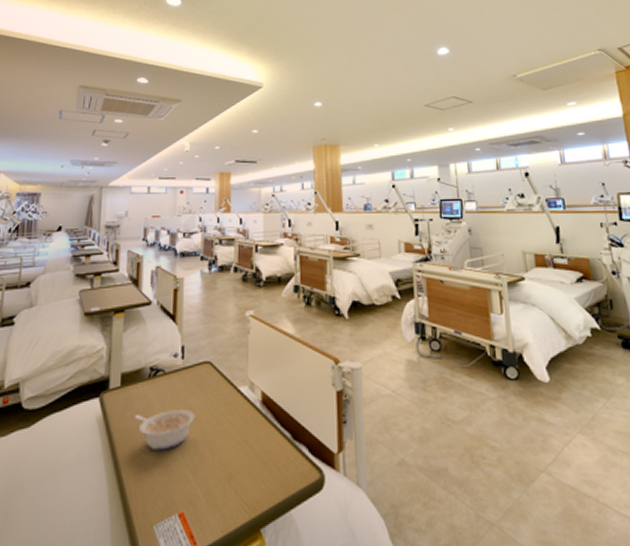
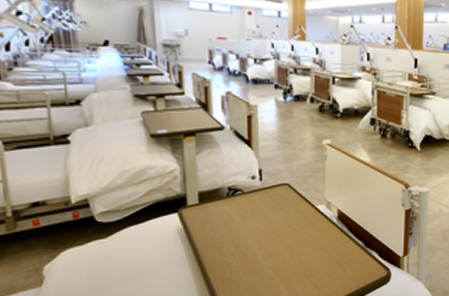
legume: present [135,410,196,451] -> none [216,224,276,256]

